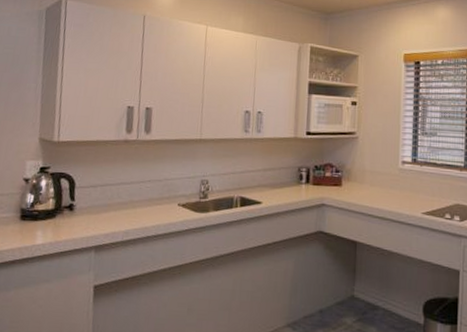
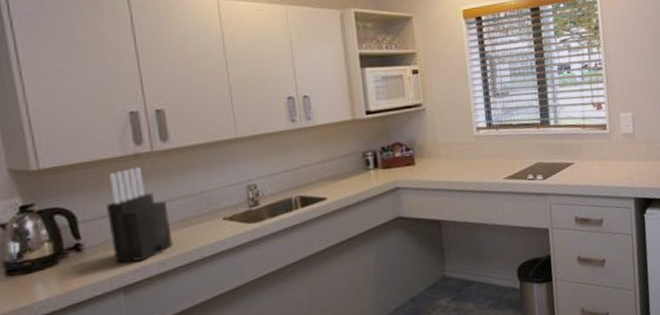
knife block: none [94,151,140,227] -> present [107,167,173,264]

